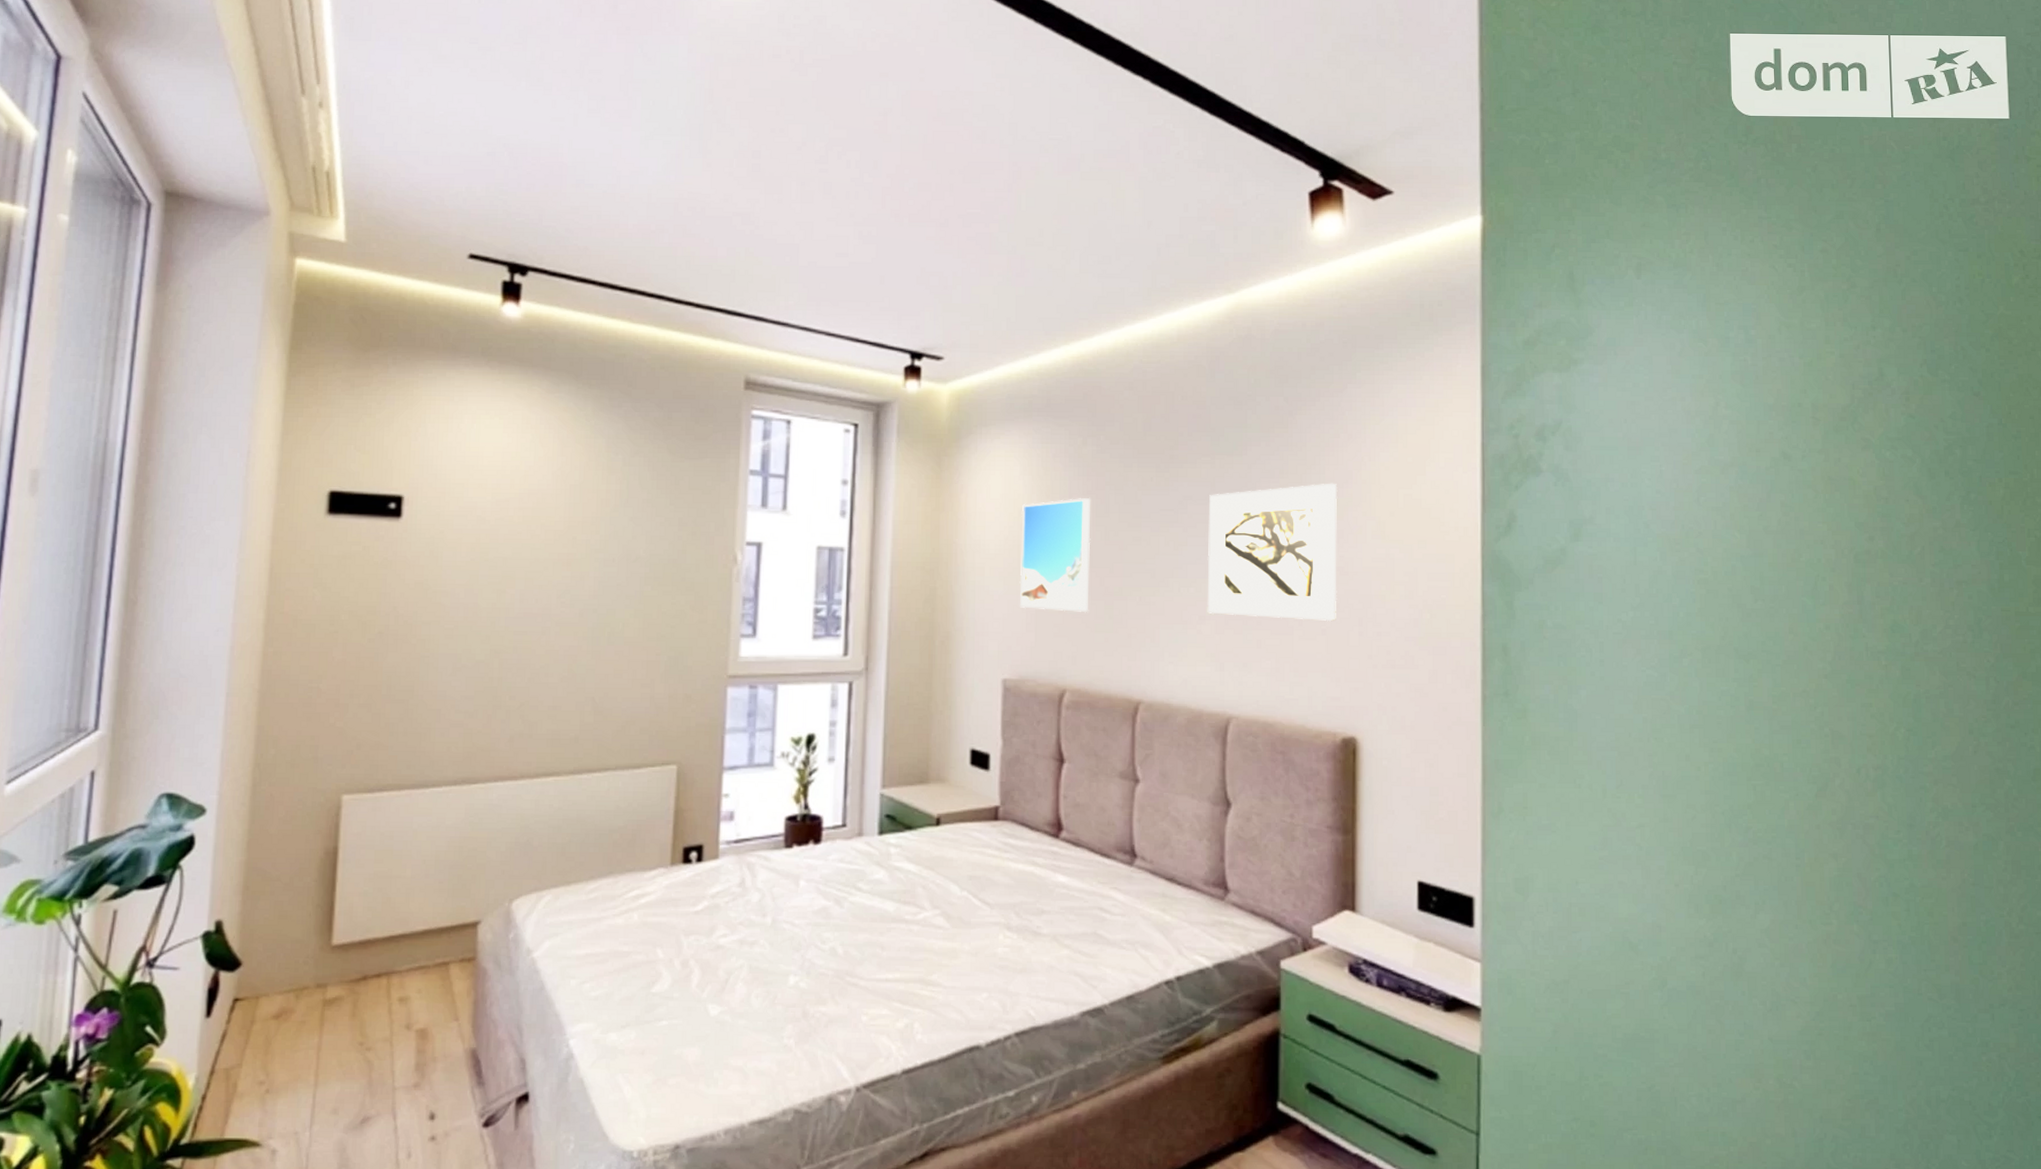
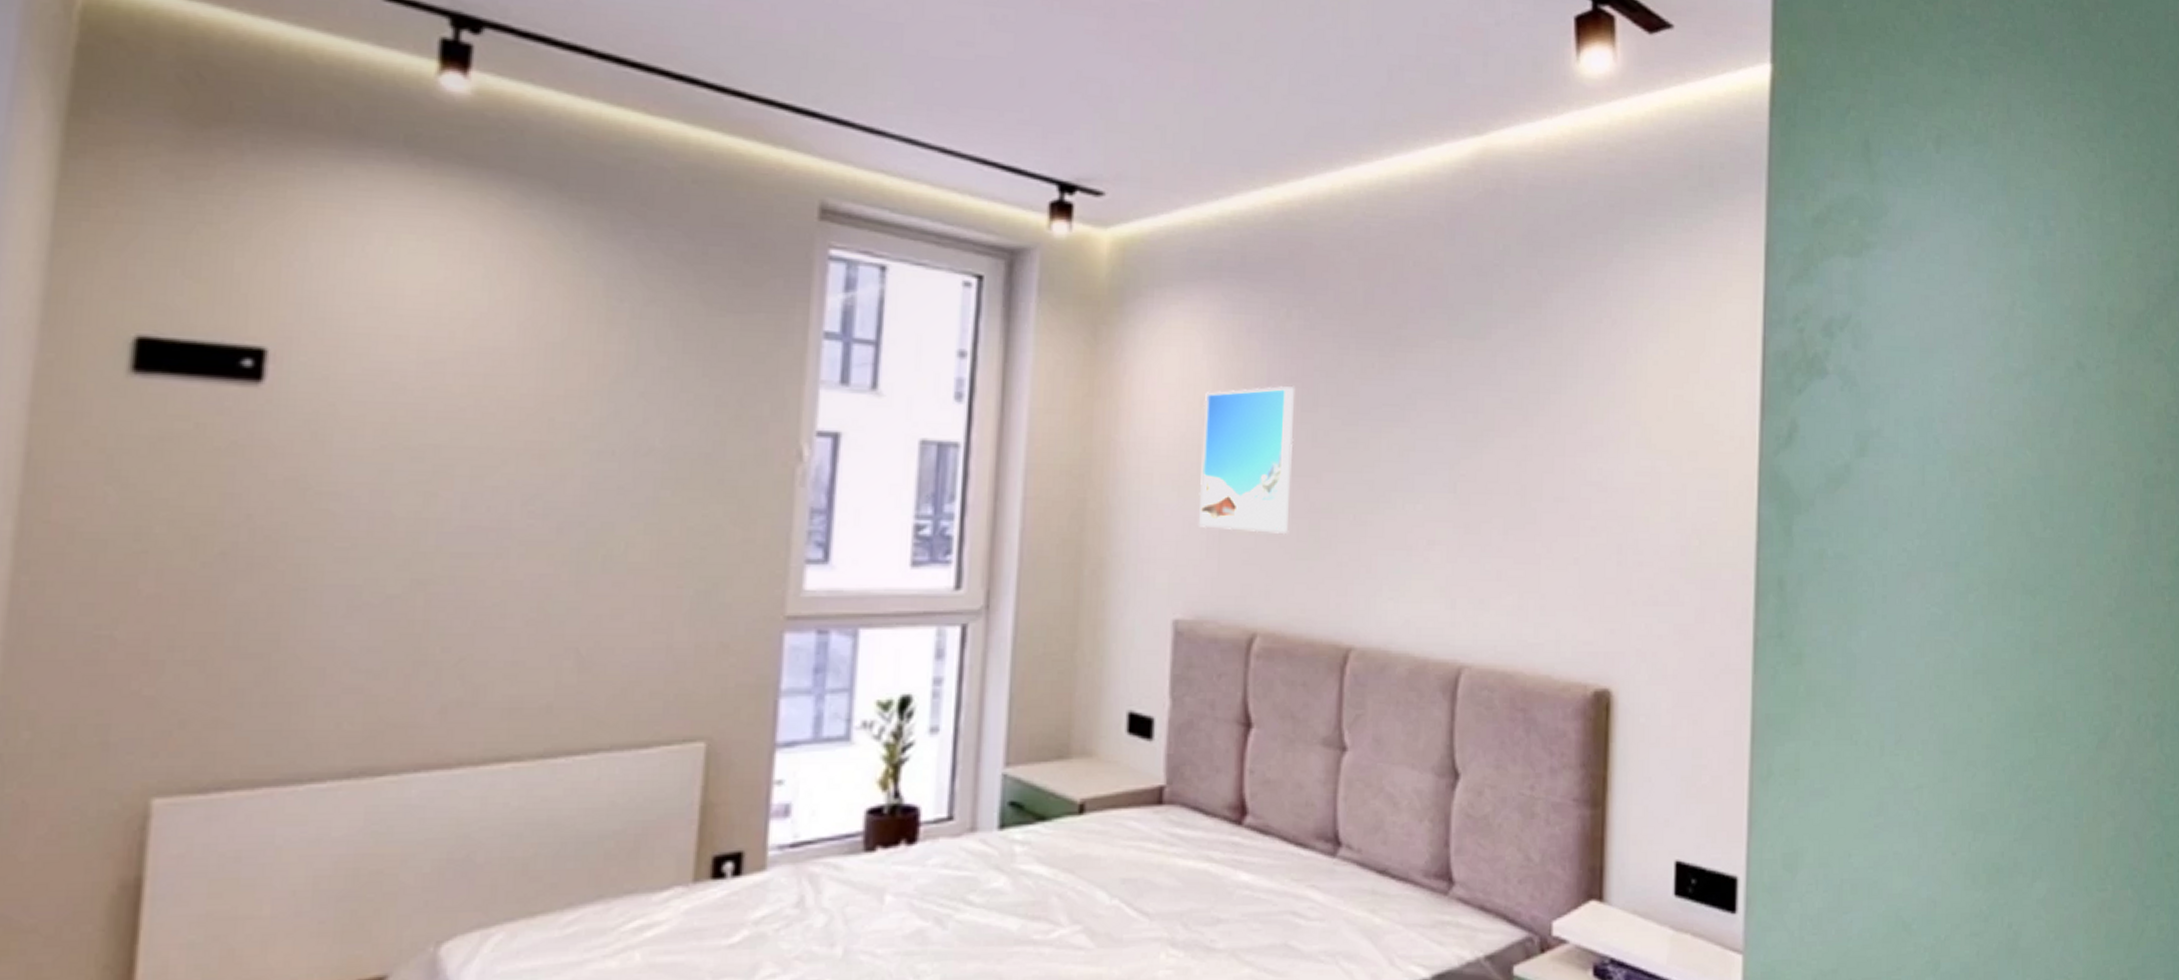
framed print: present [1207,483,1338,622] -> none [1437,378,1598,549]

